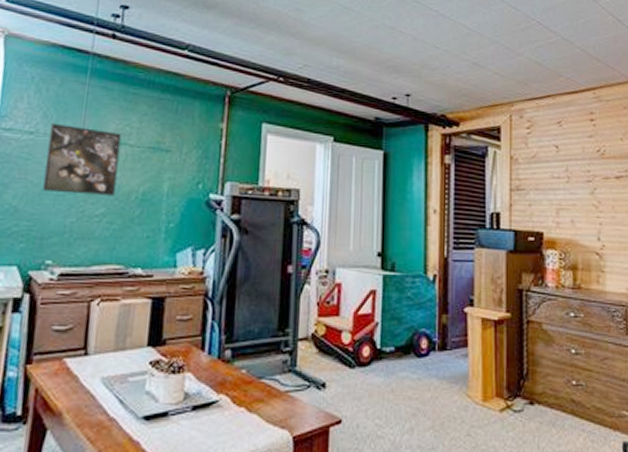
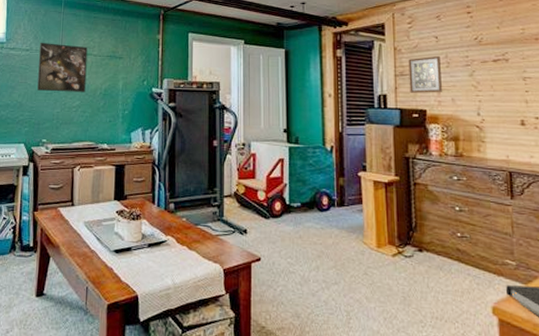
picture frame: none [525,168,561,213] -> present [408,55,442,93]

